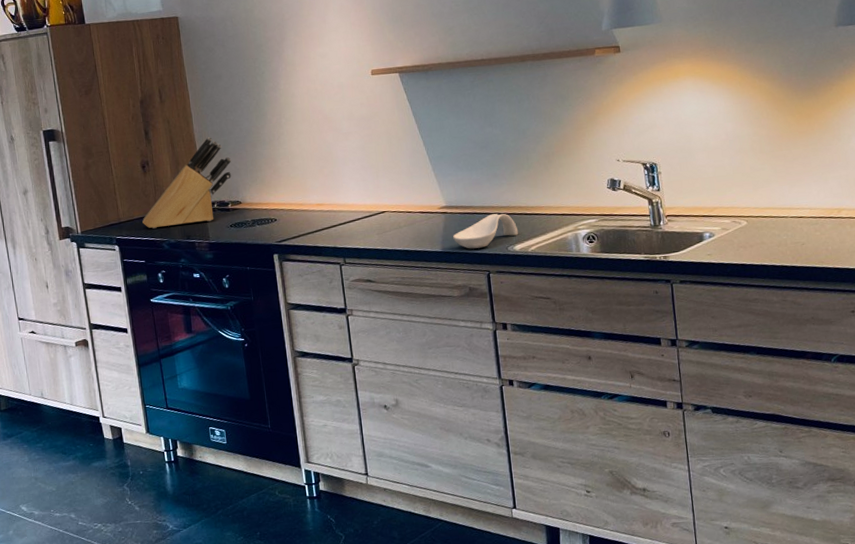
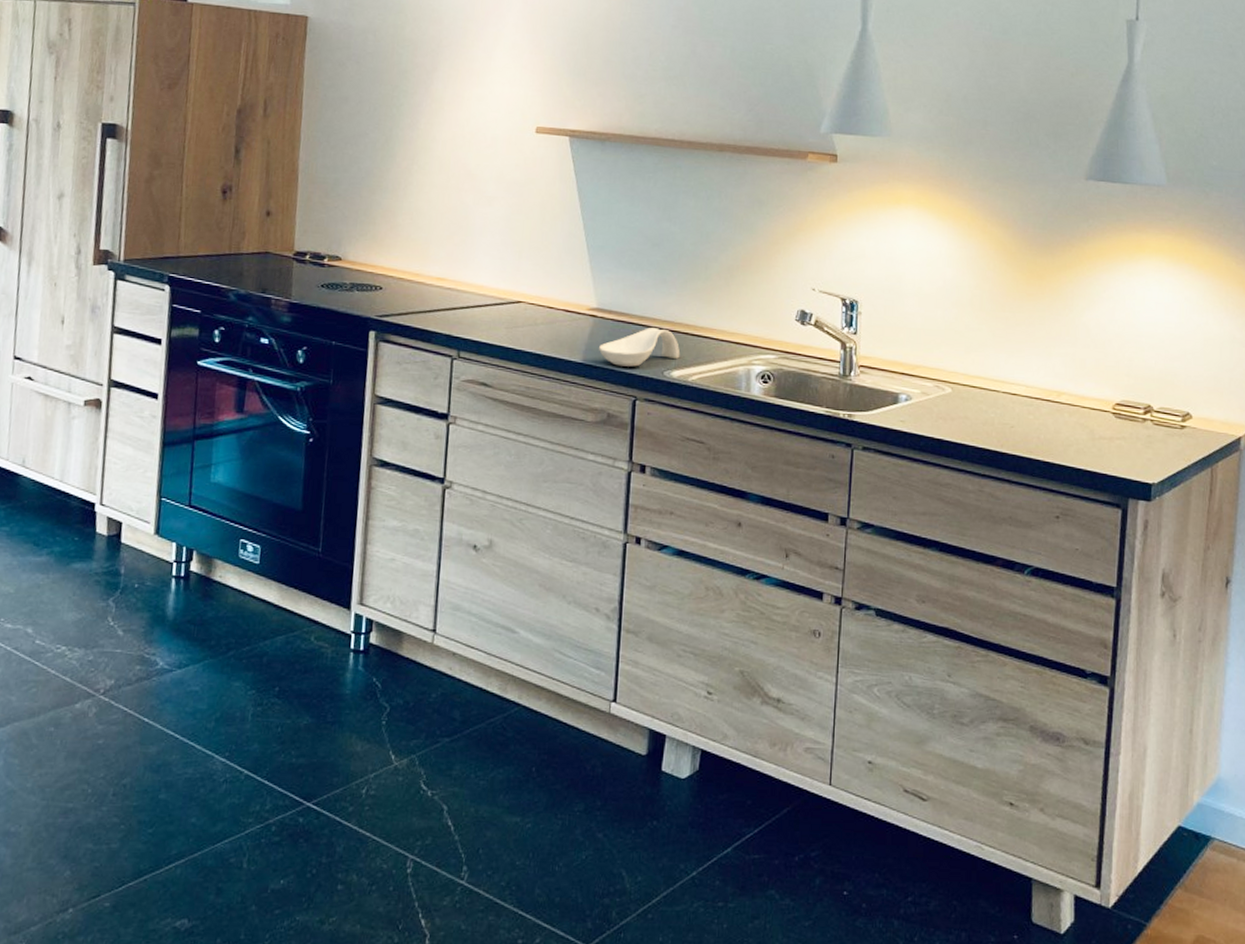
knife block: present [142,136,232,229] -> none [208,169,340,275]

